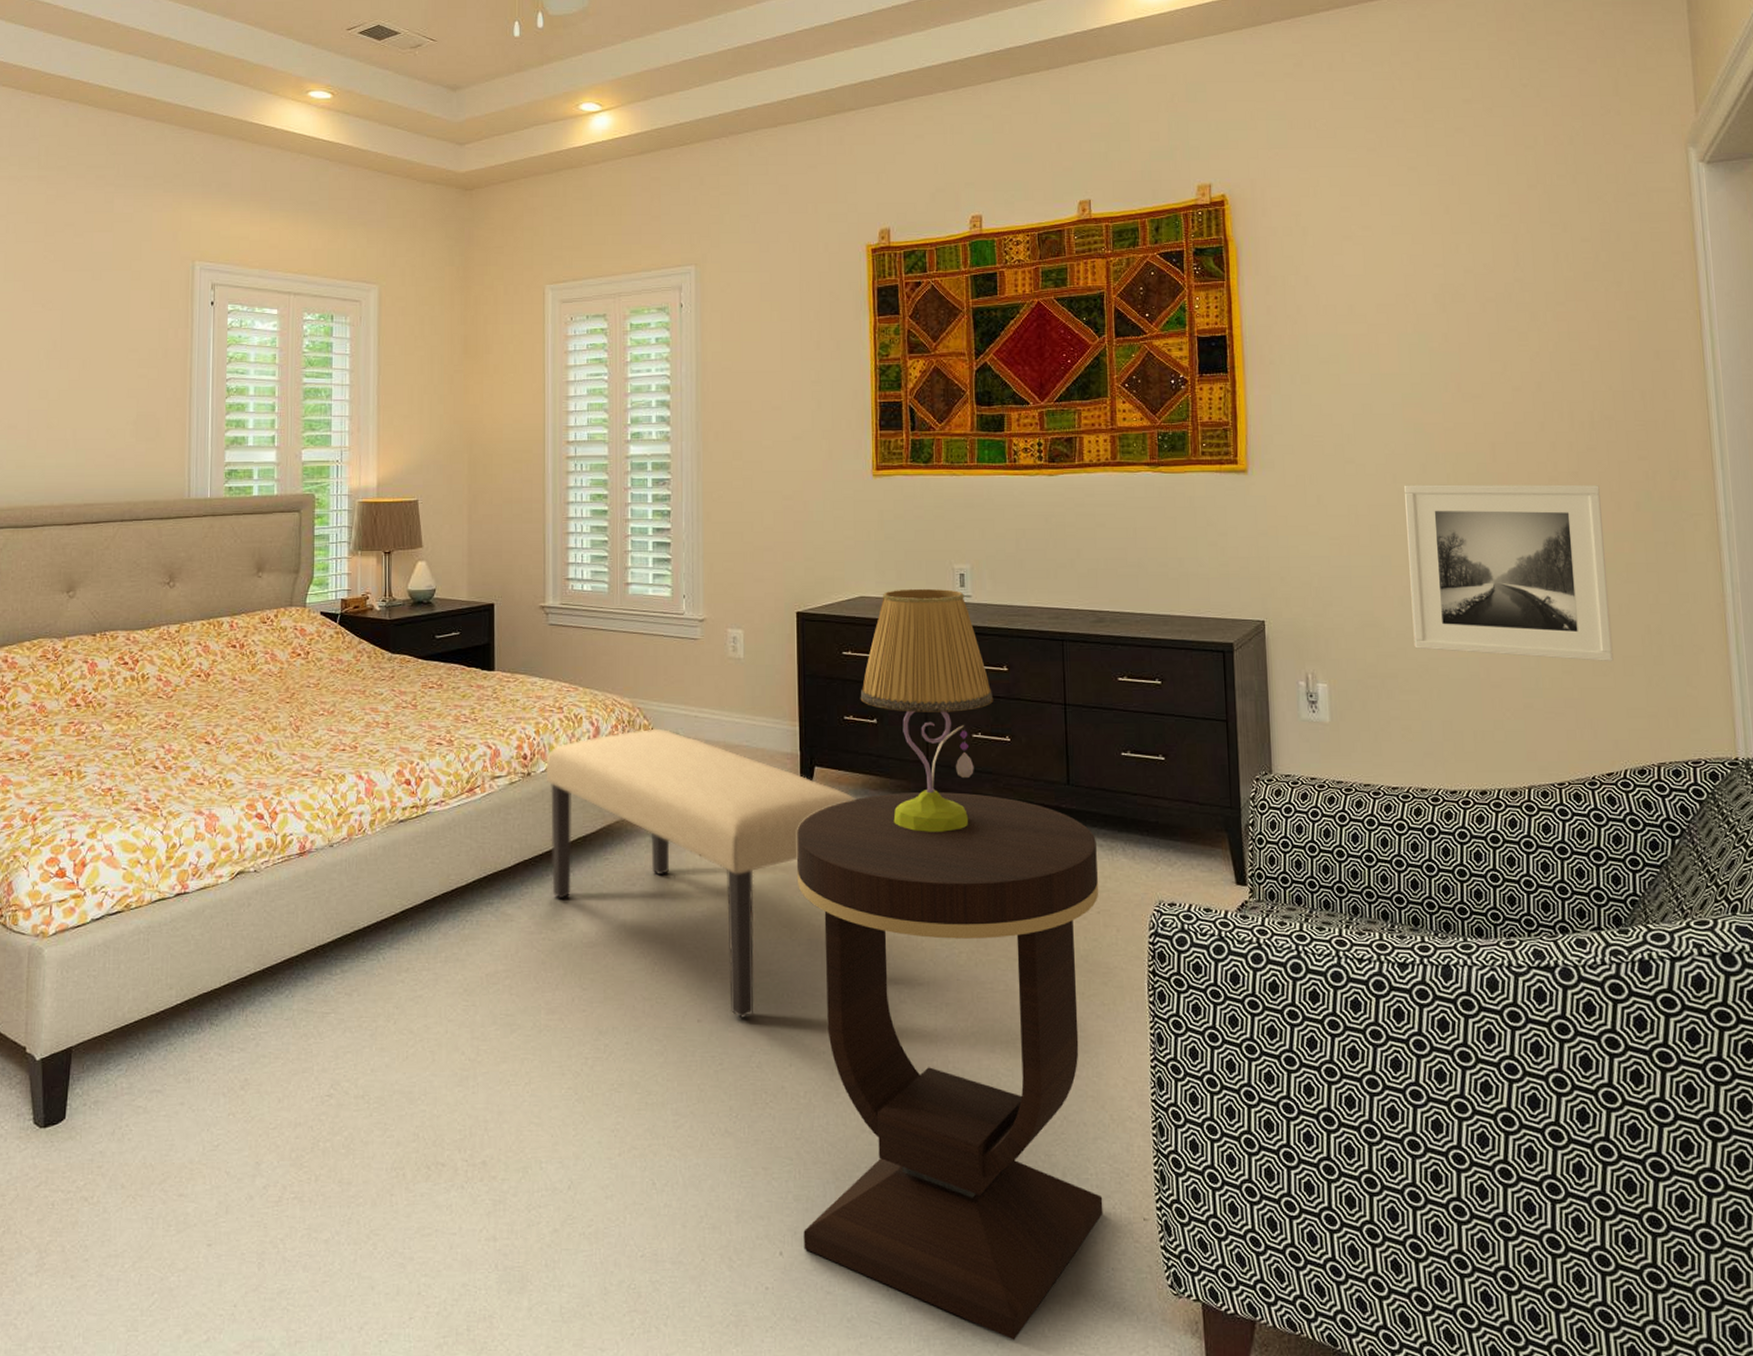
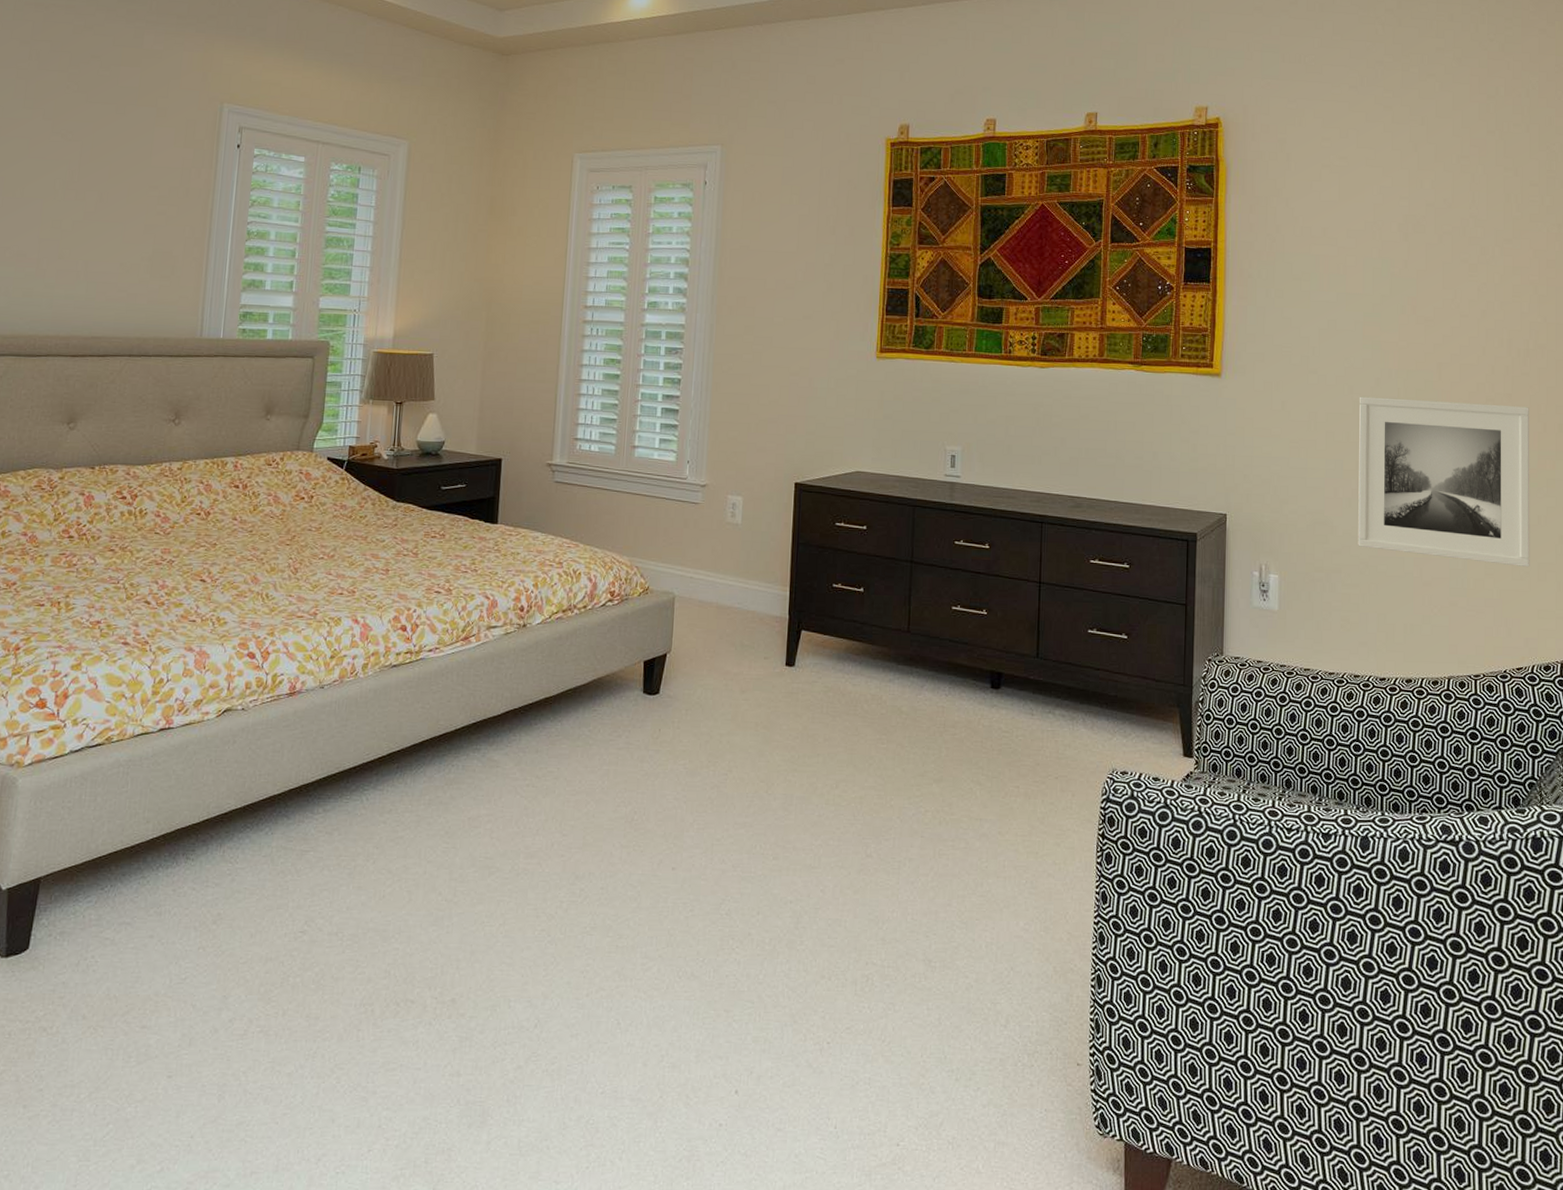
bench: present [546,728,856,1018] -> none [540,587,838,867]
side table: present [796,792,1103,1340] -> none [758,658,1059,1176]
table lamp: present [860,588,994,832] -> none [849,466,974,697]

